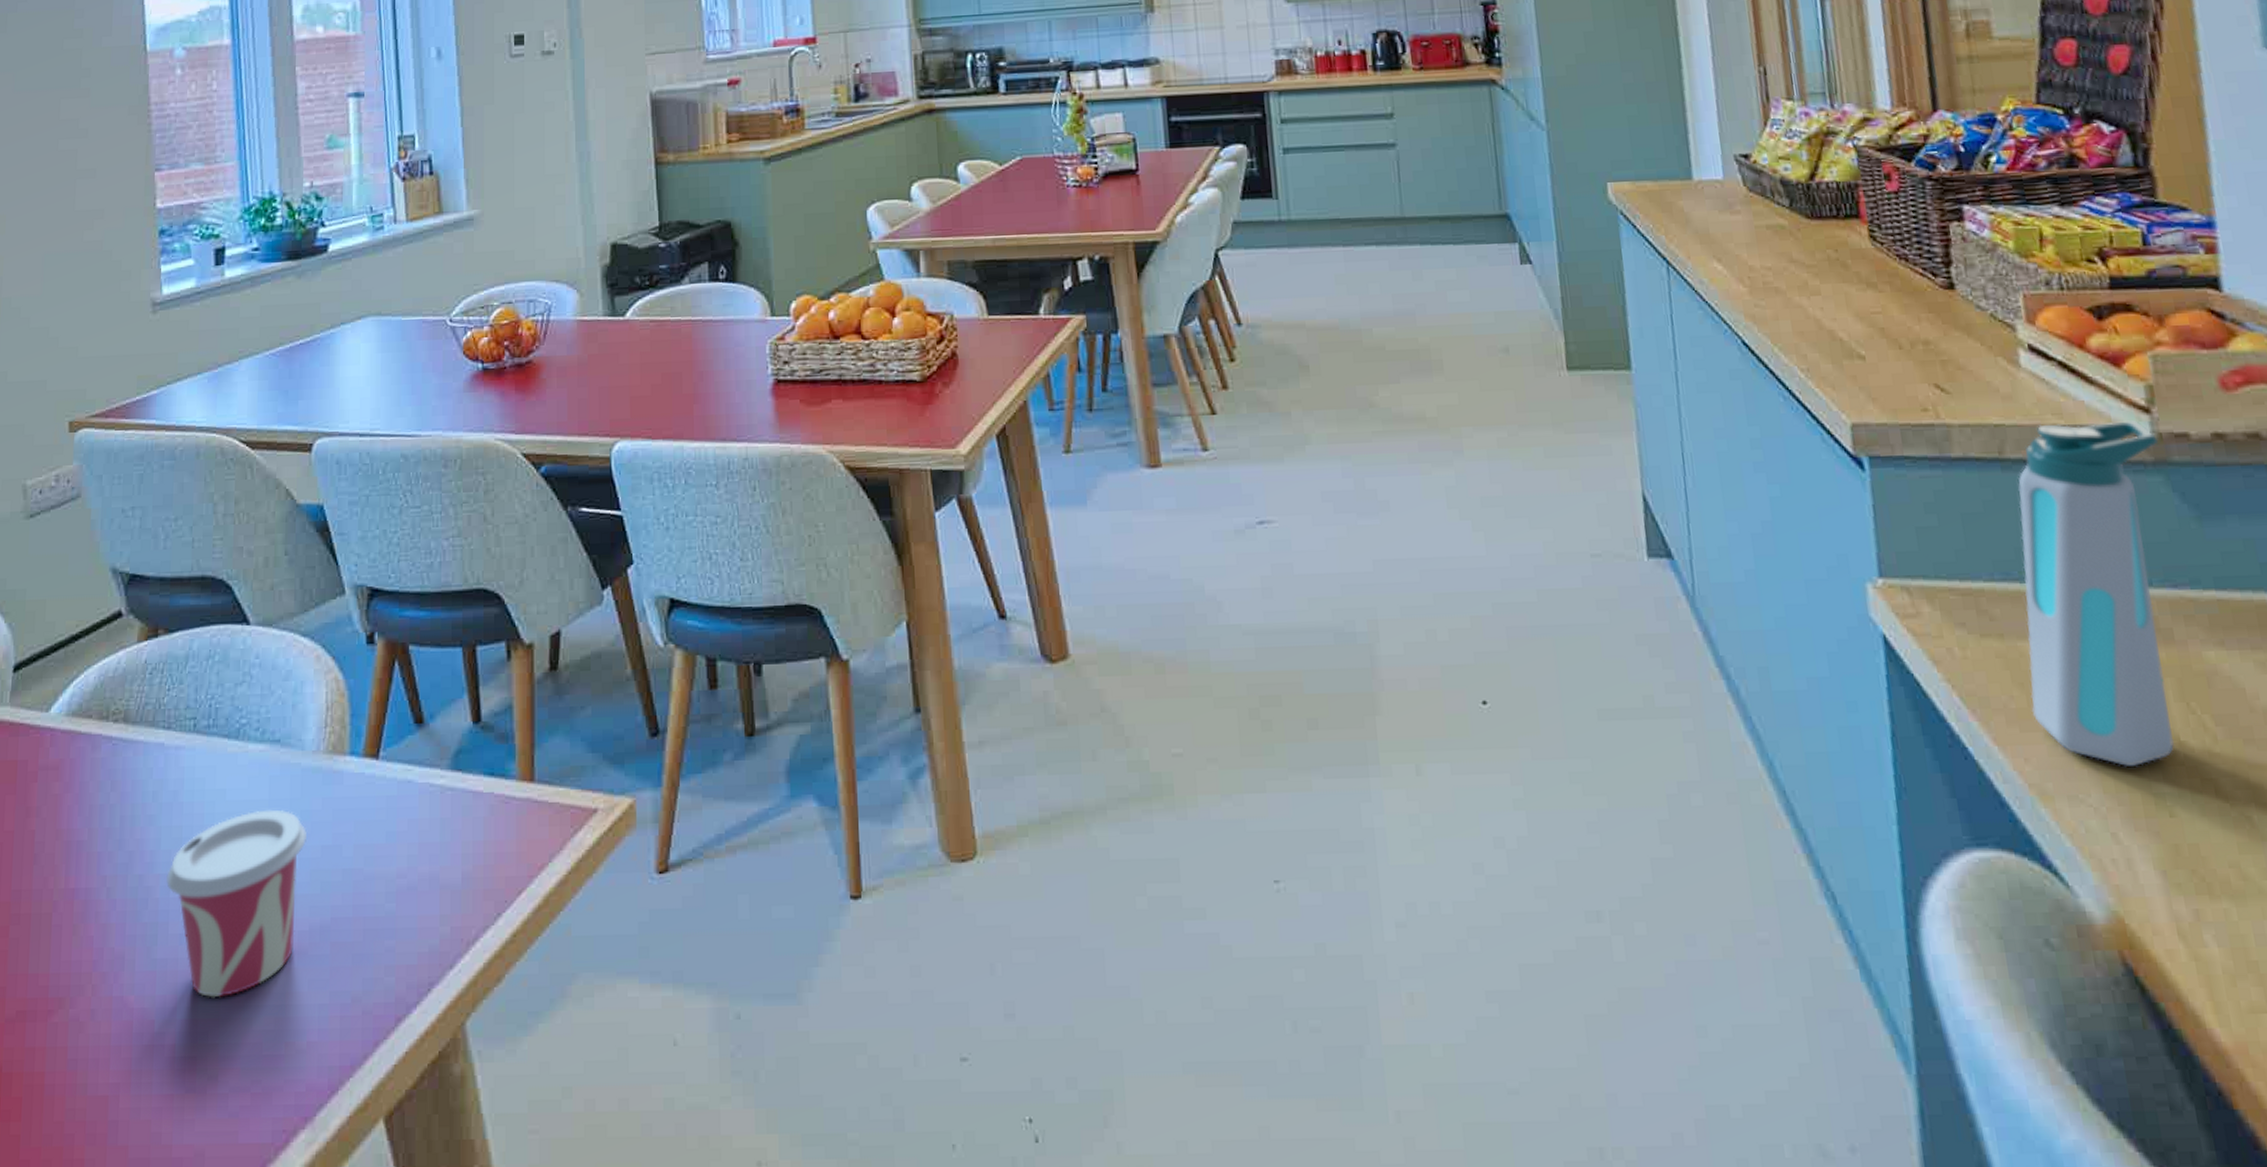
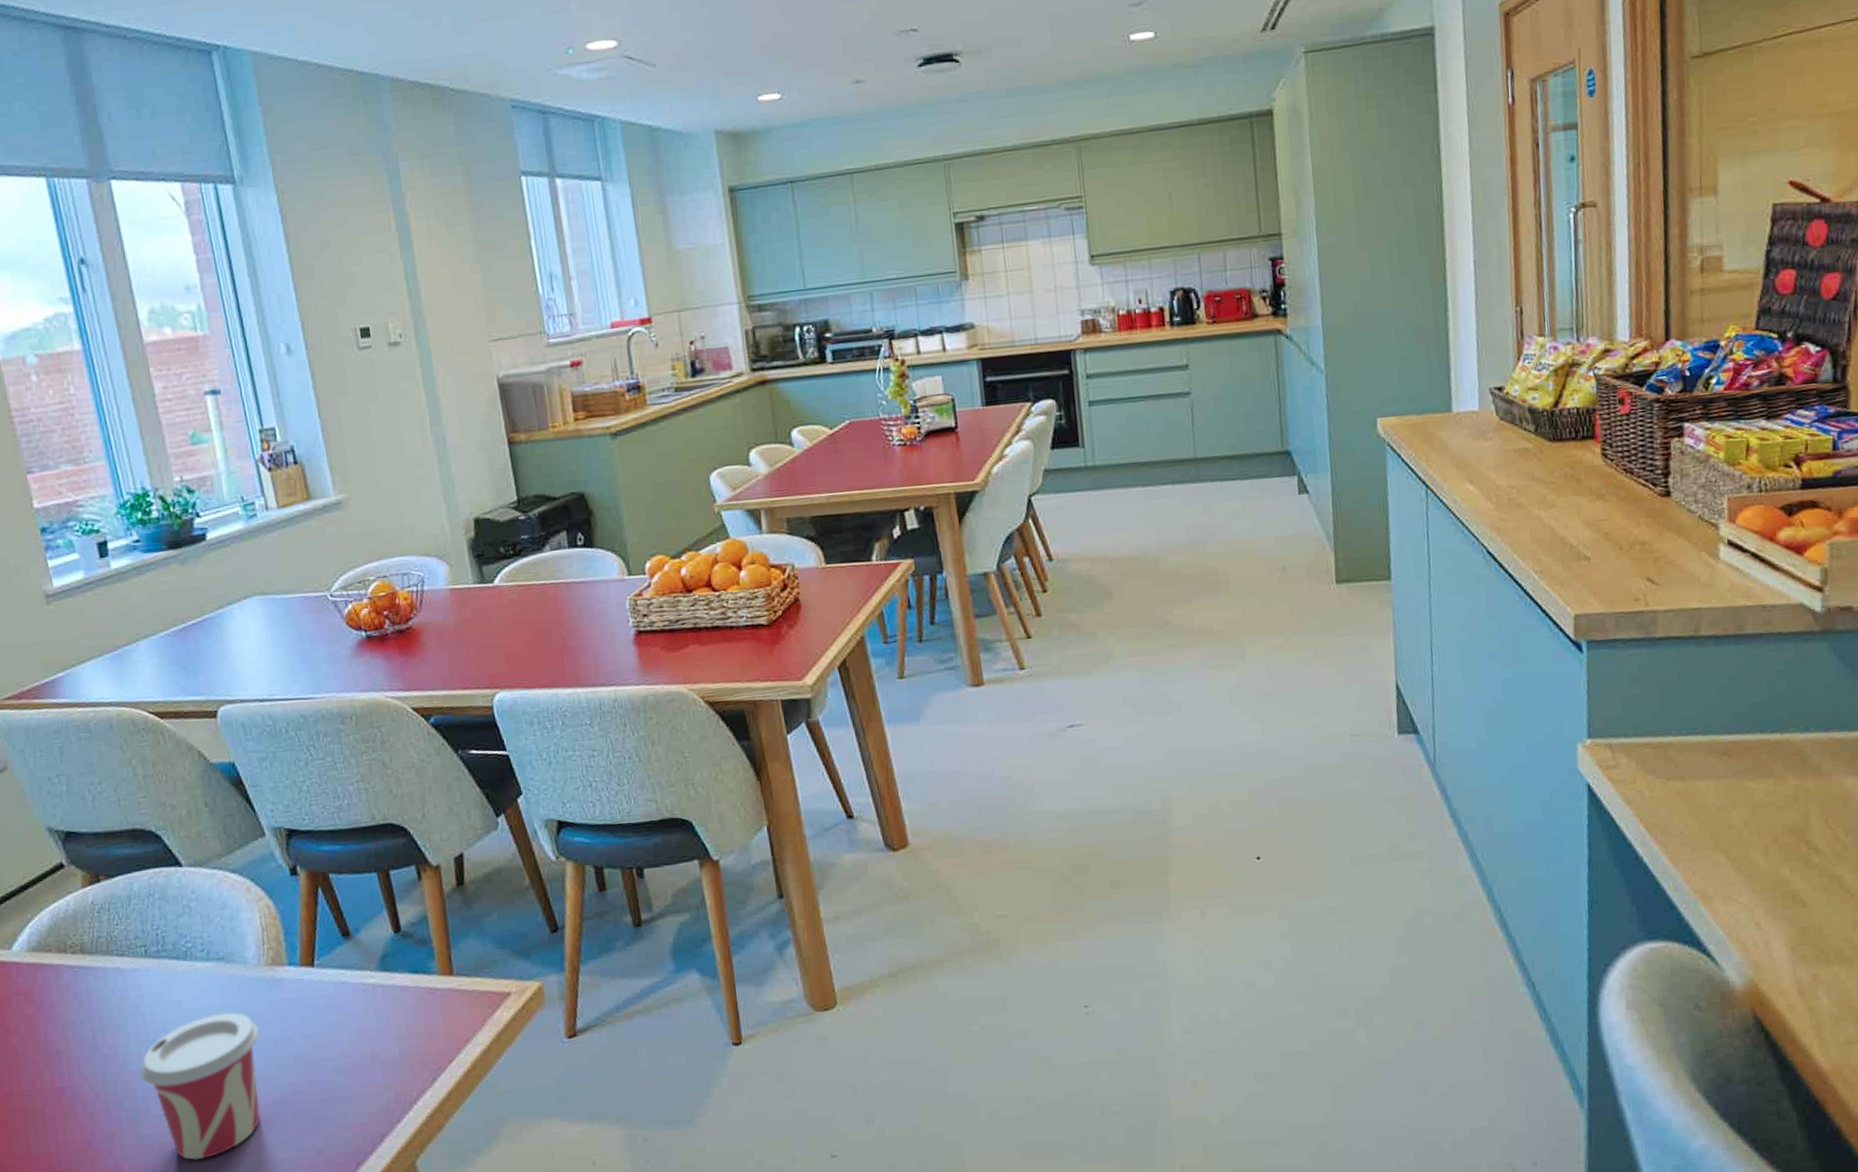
water bottle: present [2018,420,2174,766] -> none [1702,598,1826,872]

